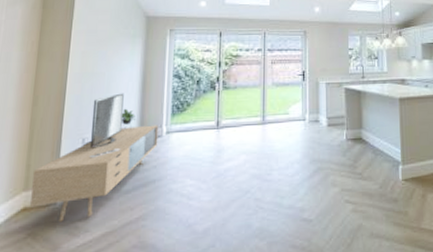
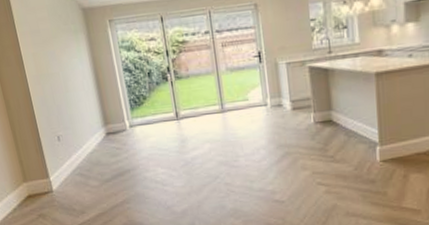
media console: present [30,93,159,223] -> none [26,91,124,206]

